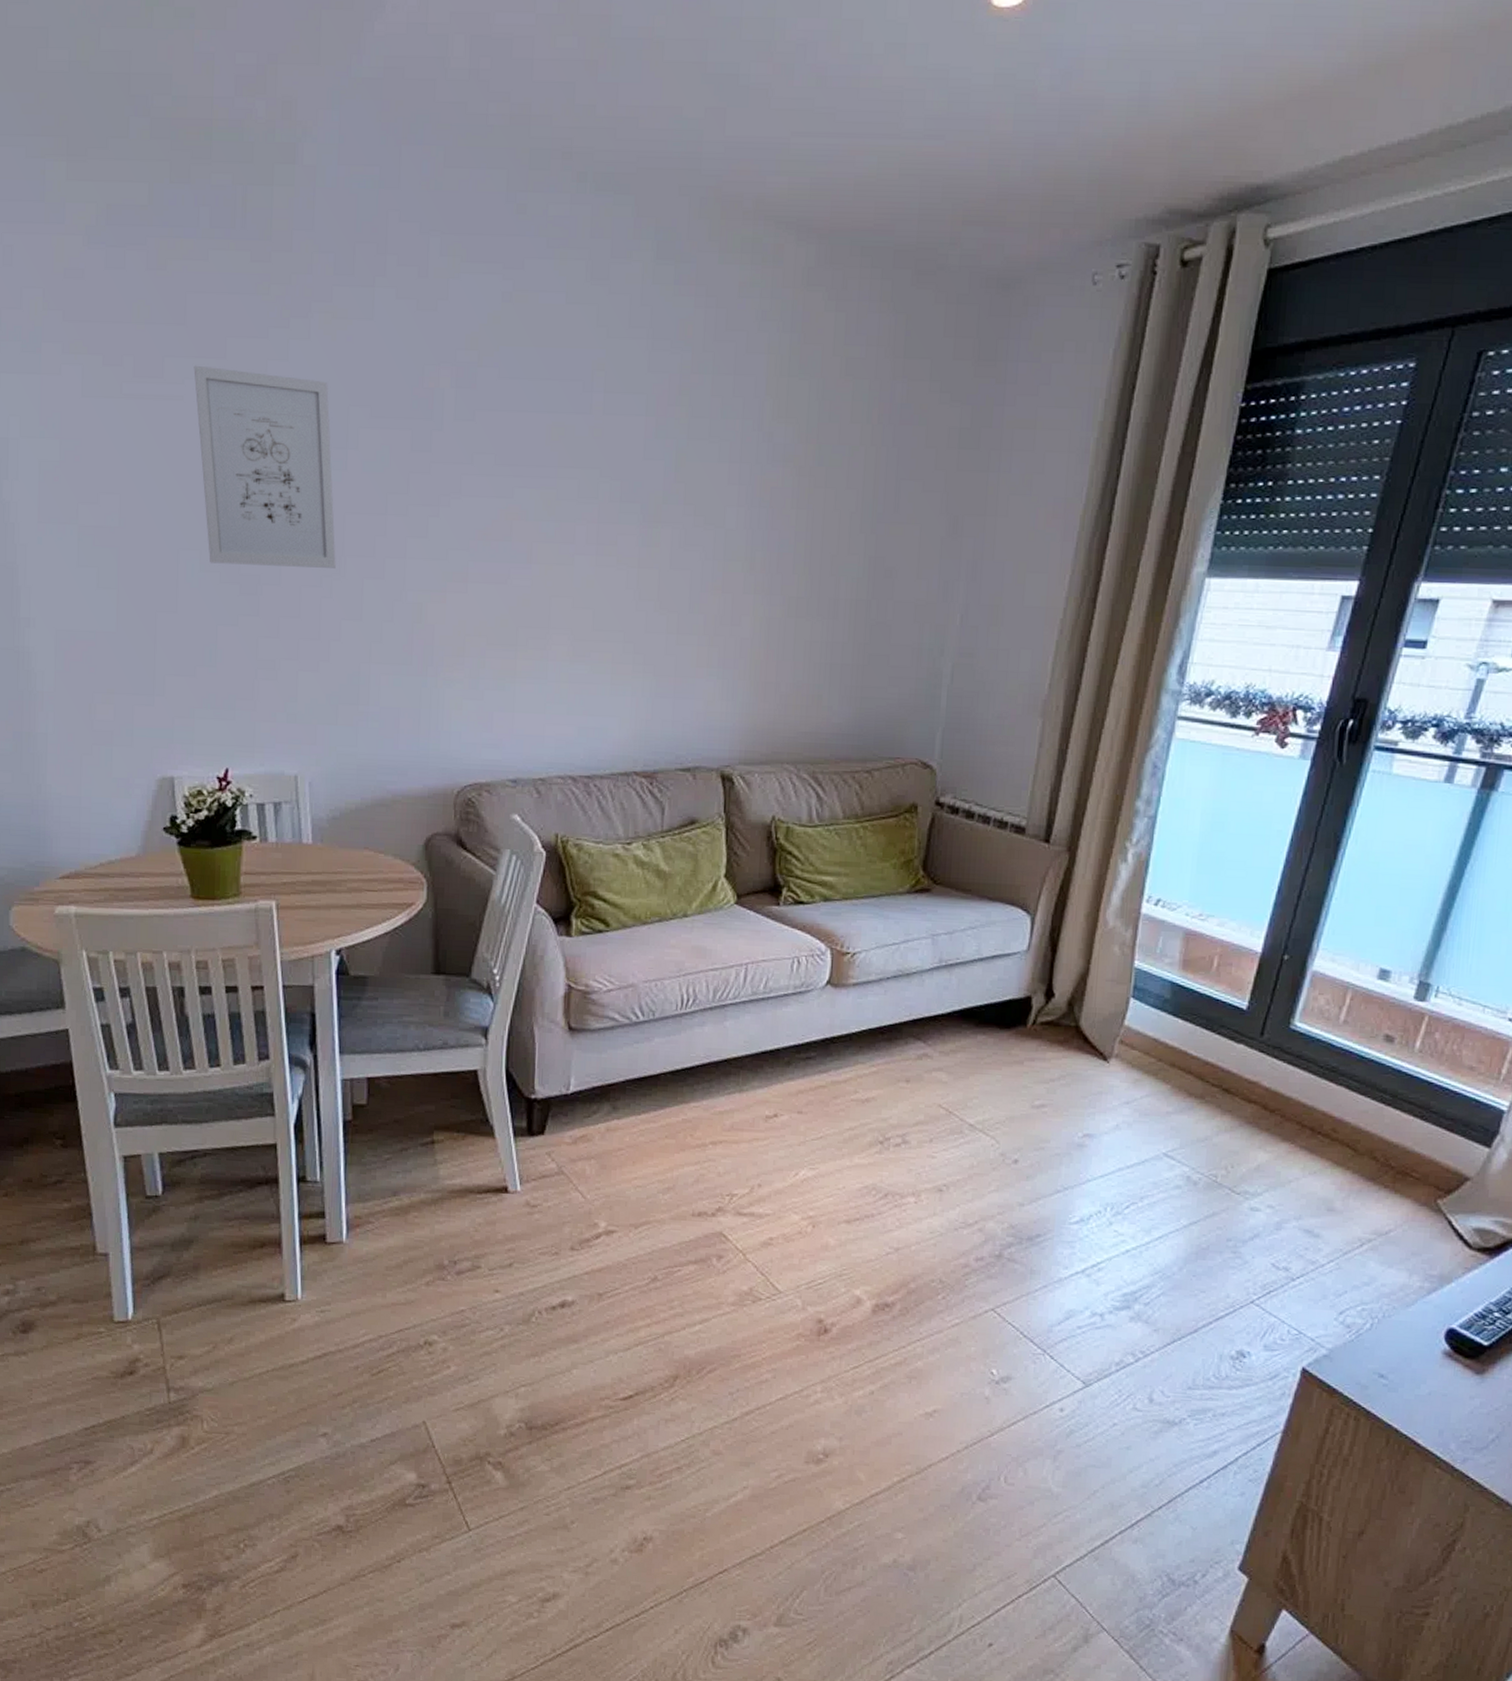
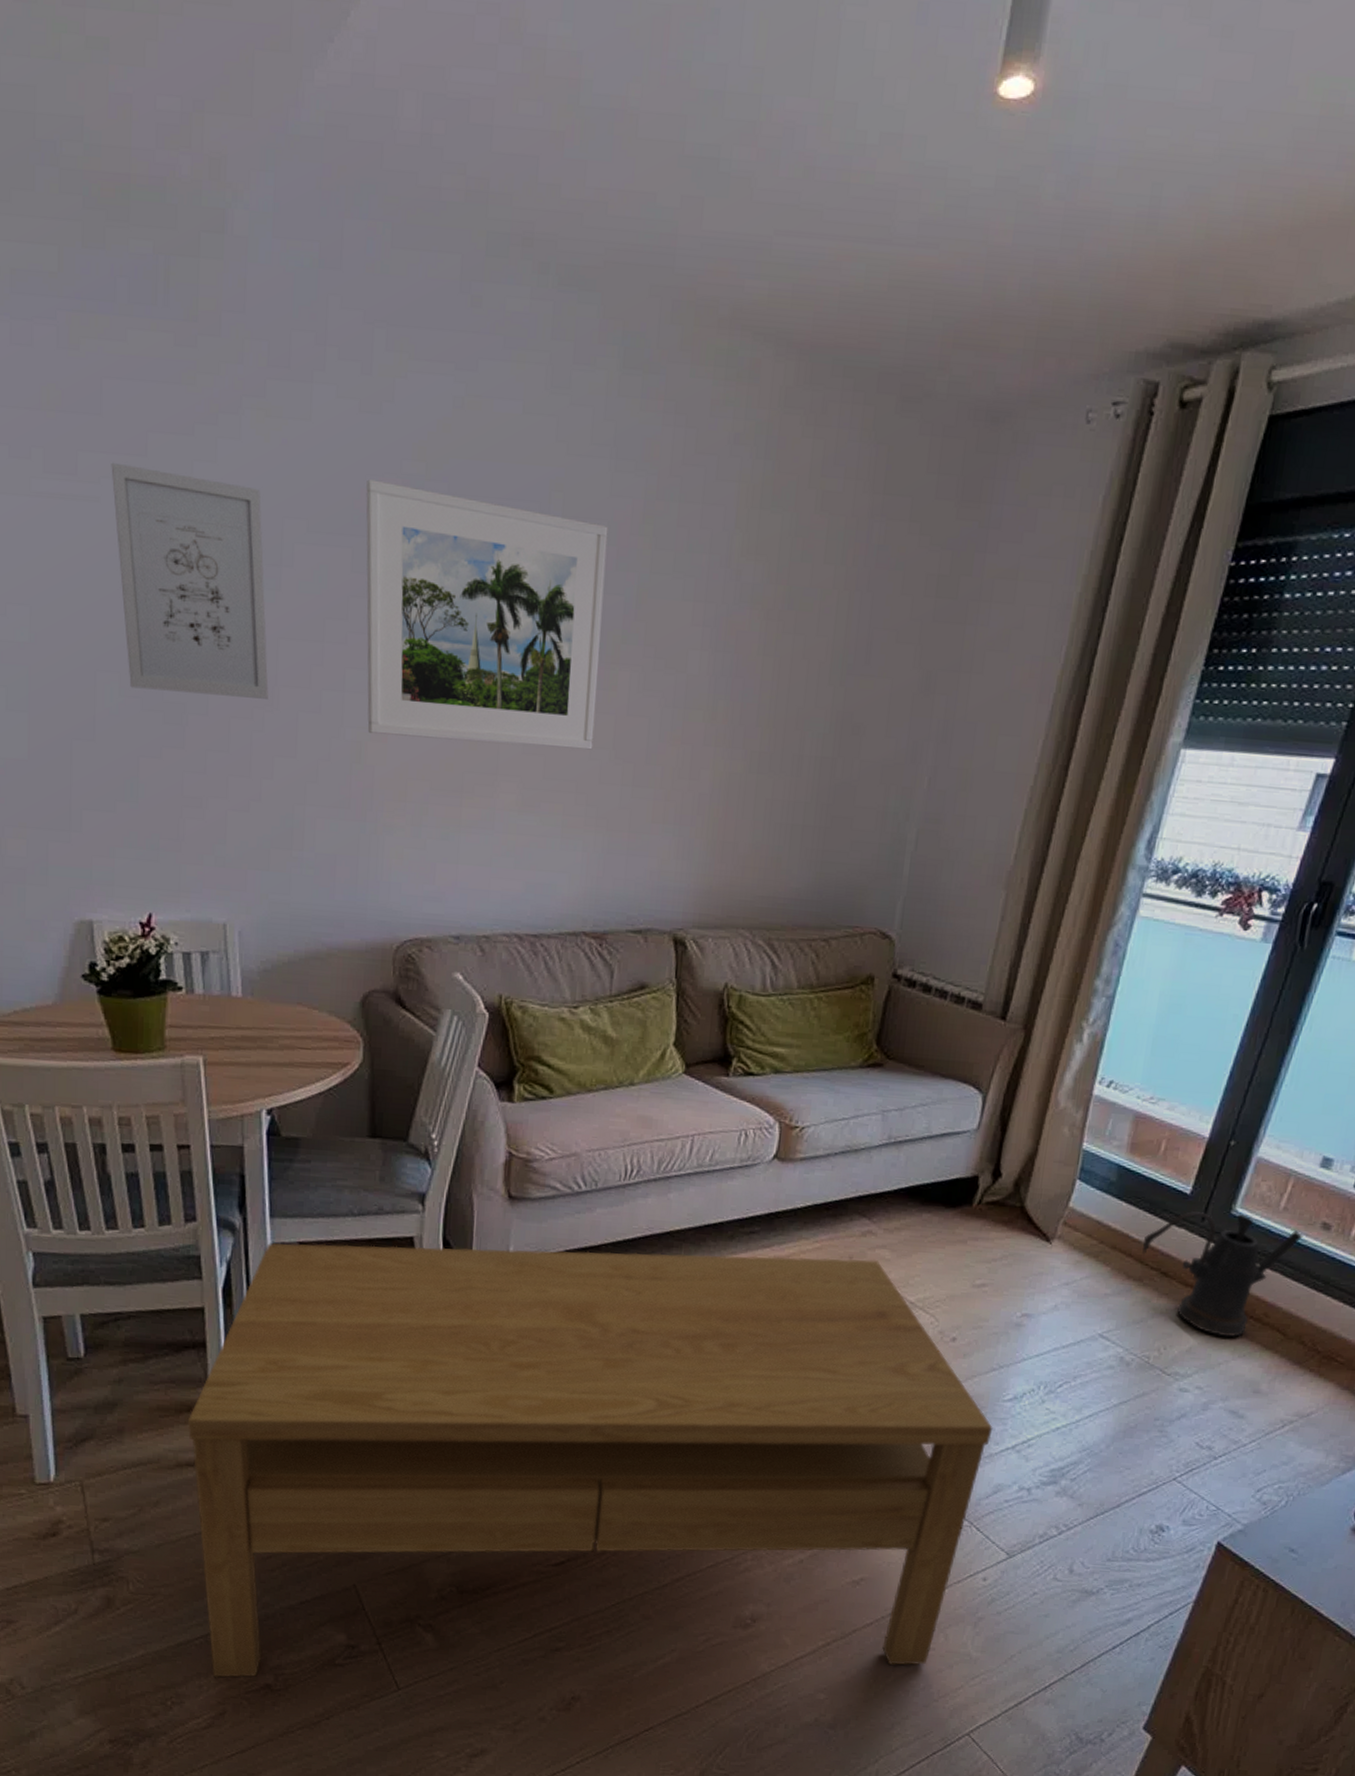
coffee table: none [260,1079,1061,1519] -> present [187,1243,993,1678]
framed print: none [424,368,648,602] -> present [366,479,609,750]
watering can: none [1202,1027,1366,1154] -> present [1142,1211,1303,1337]

